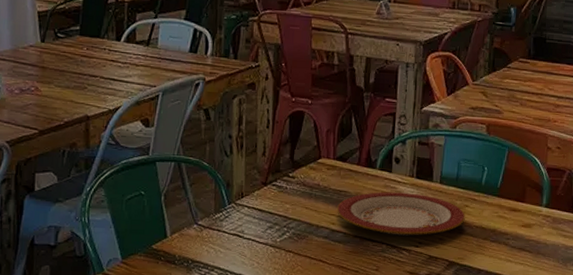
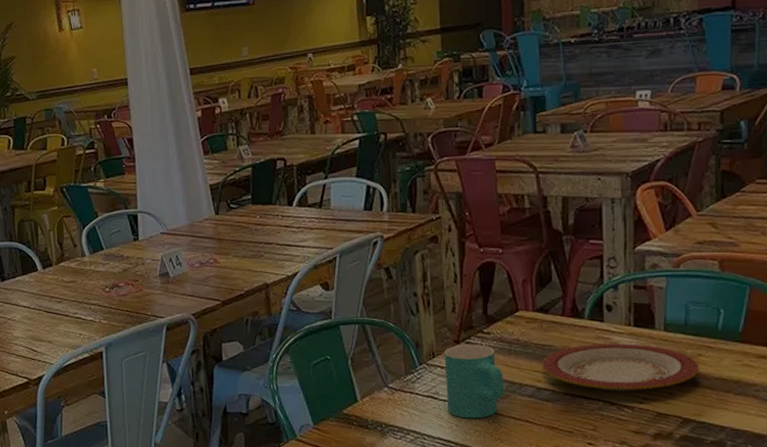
cup: none [250,186,304,257] -> present [444,344,504,419]

